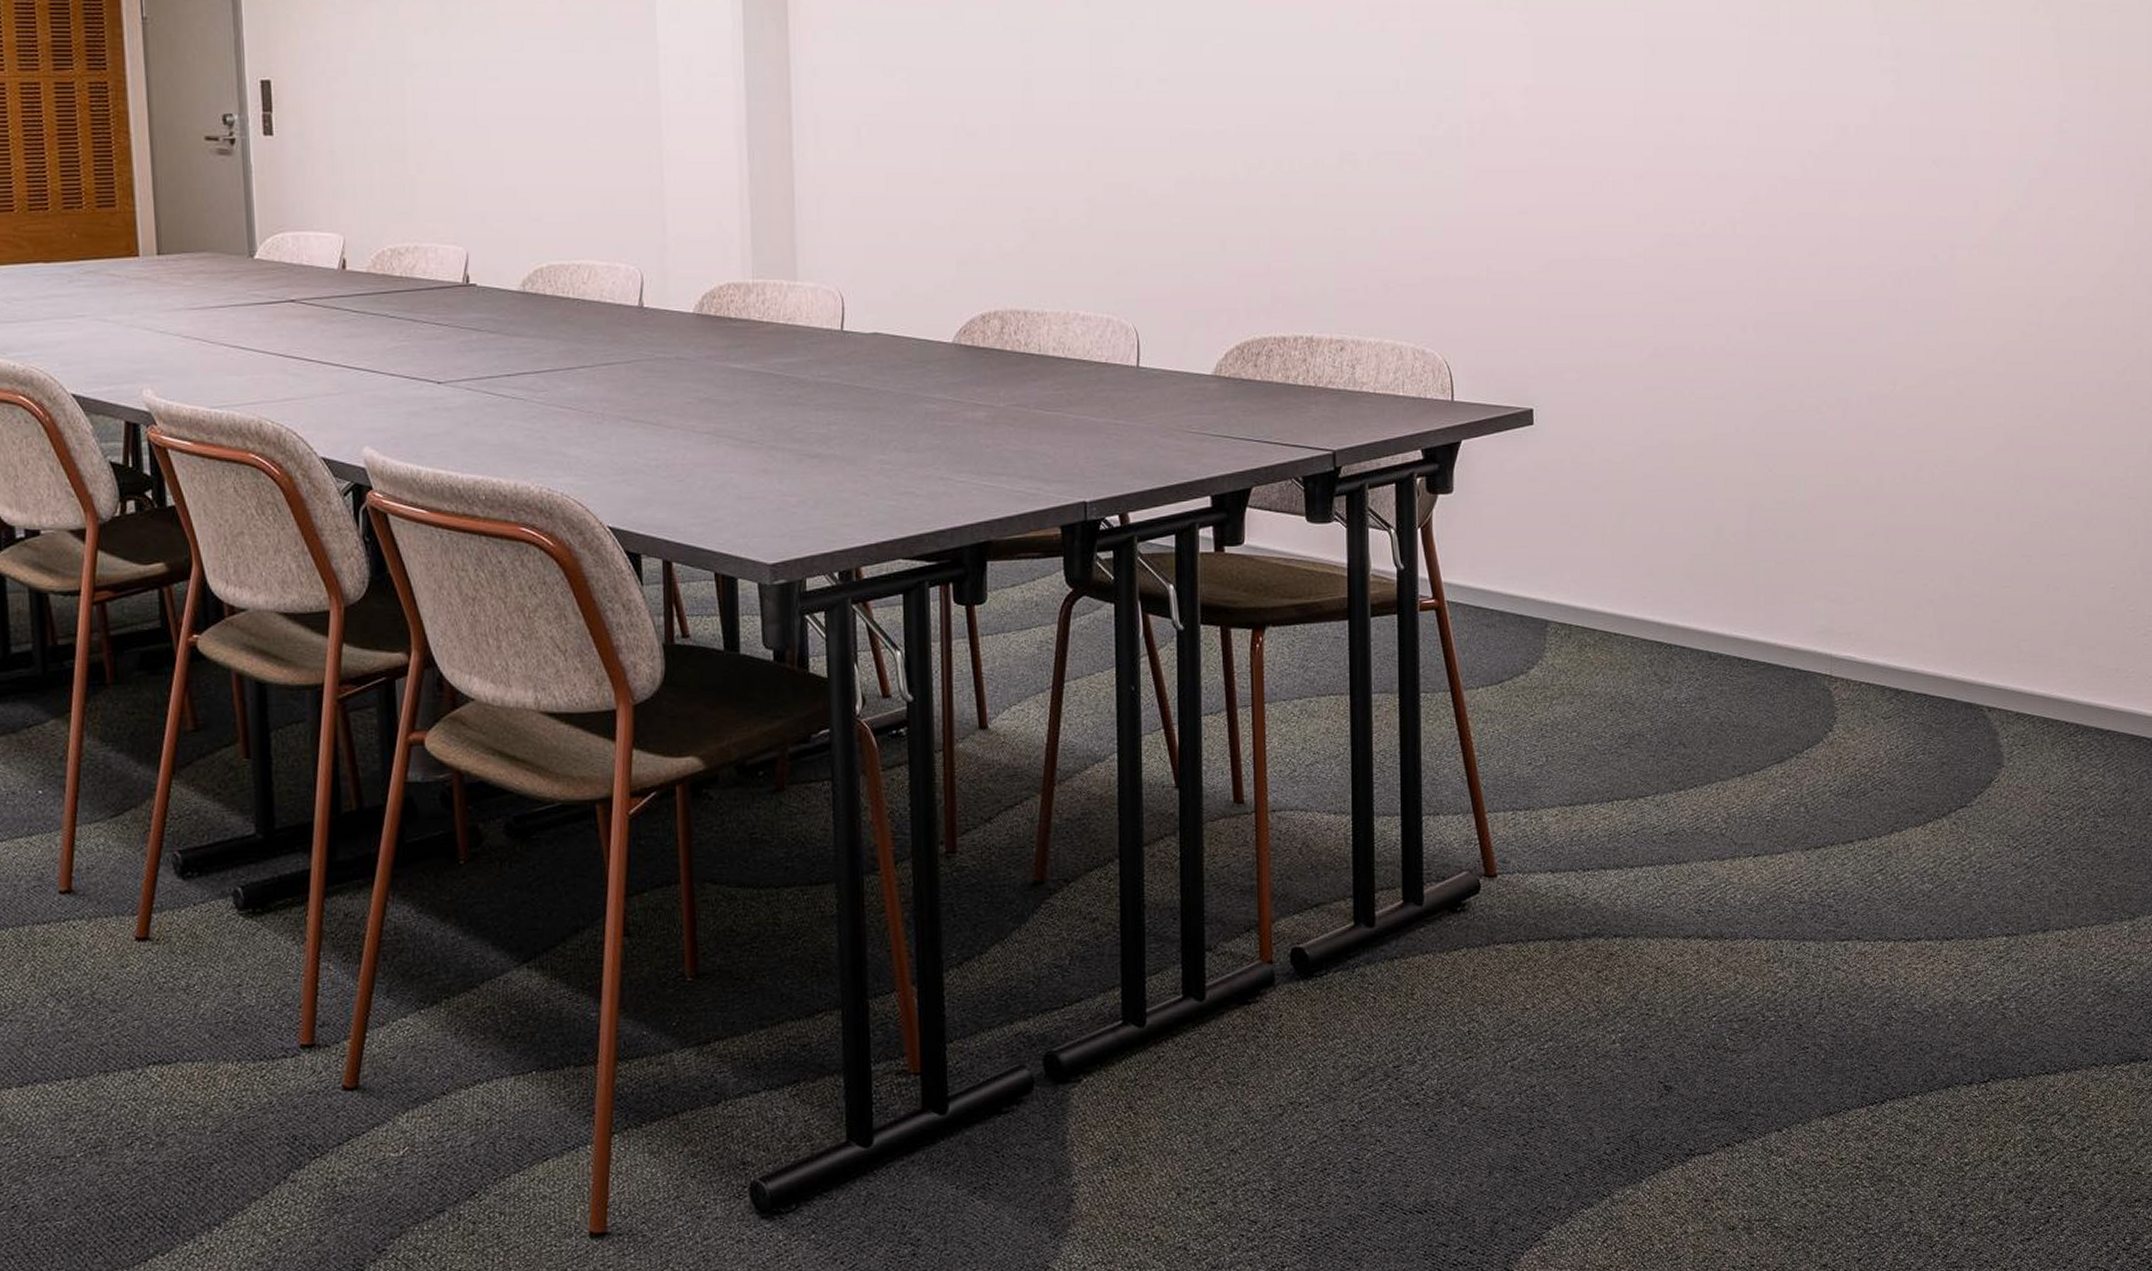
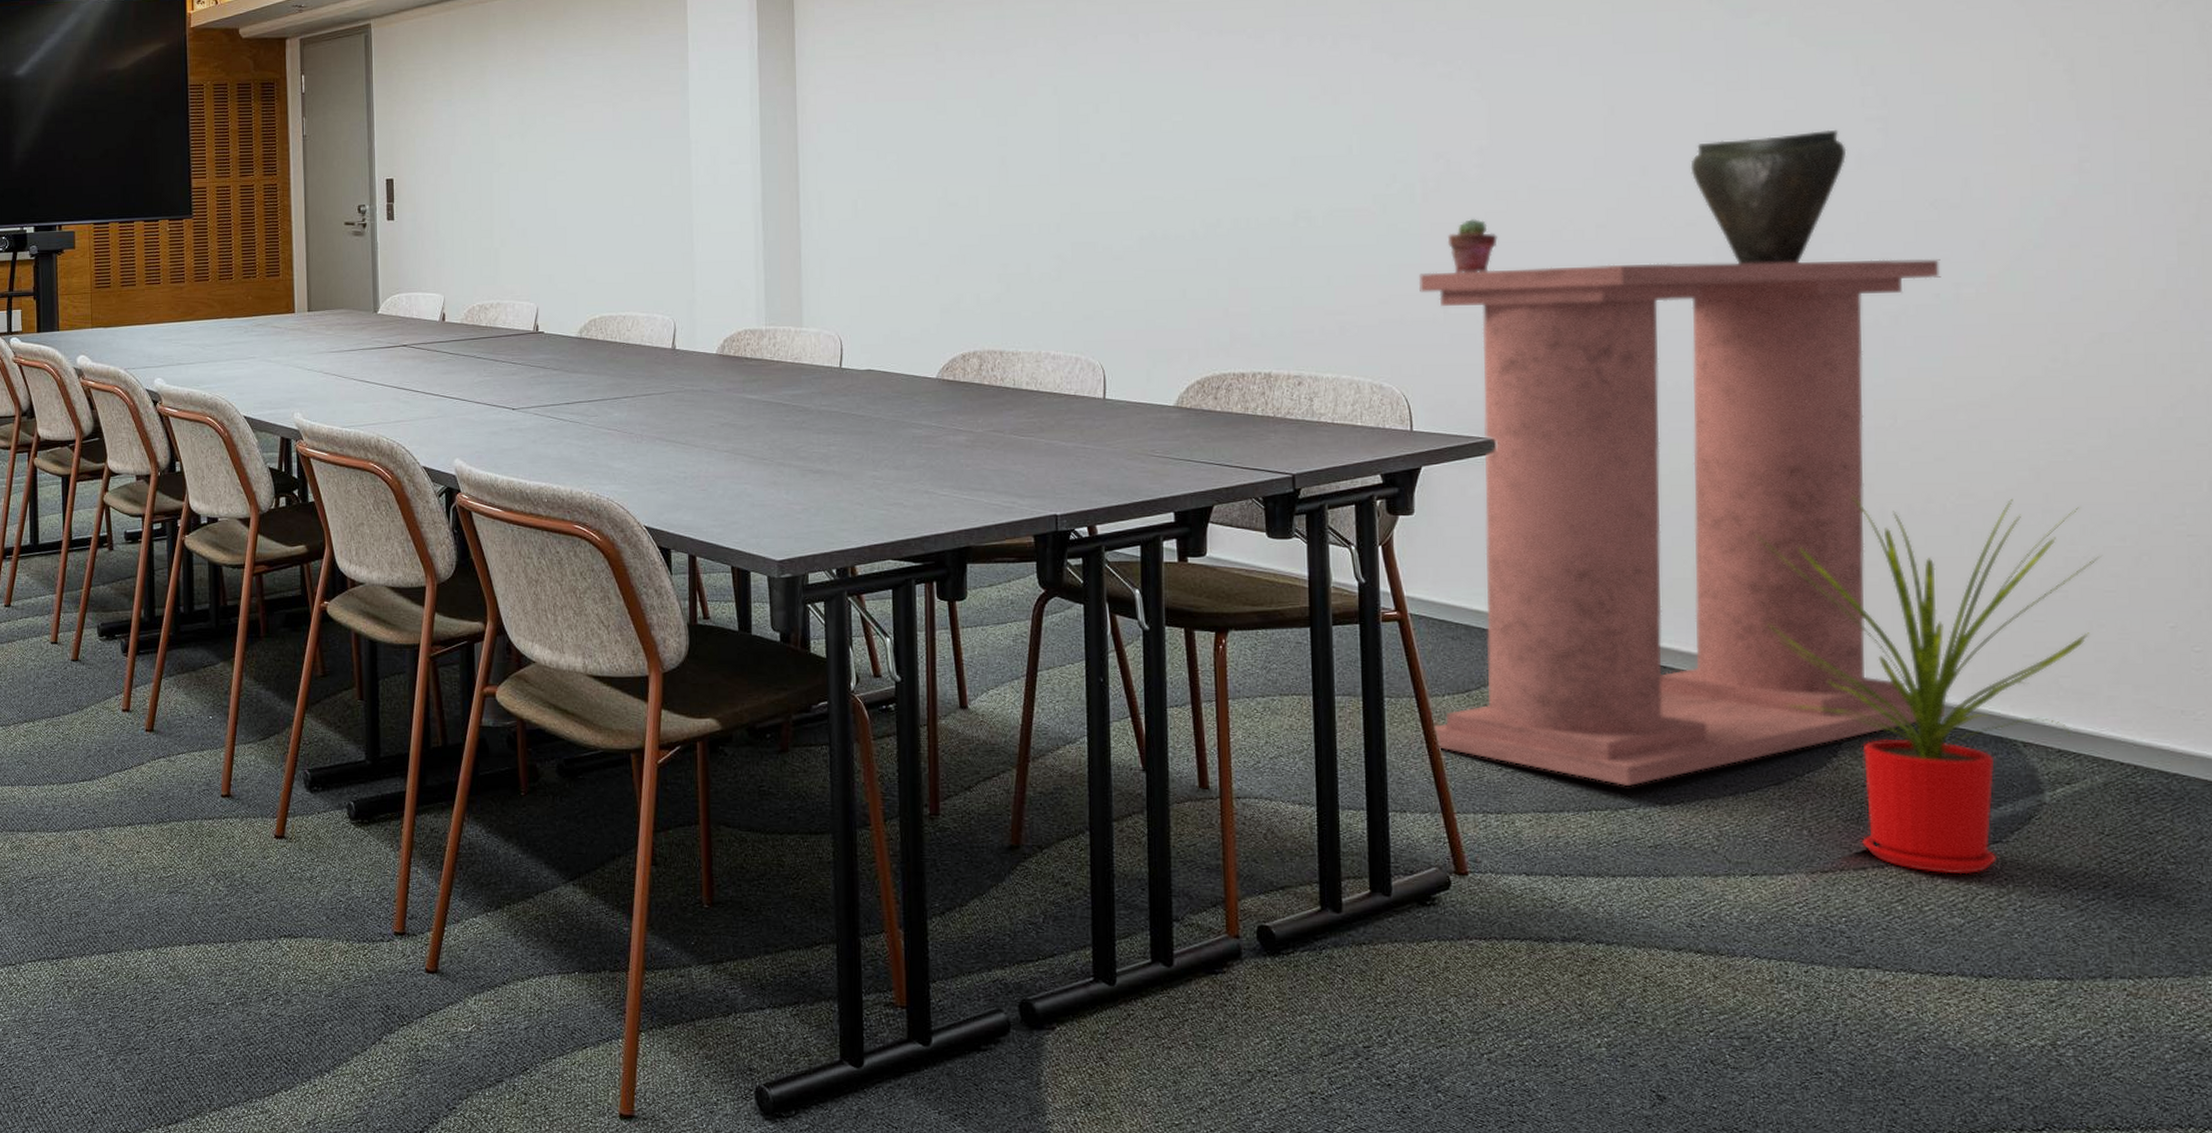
console table: none [1463,219,1940,773] -> present [1419,259,1947,786]
potted succulent: none [1493,165,1540,226] -> present [1448,218,1498,273]
vase: none [1723,80,1864,222] -> present [1690,129,1847,264]
house plant: none [1770,464,2060,842] -> present [1756,496,2102,875]

